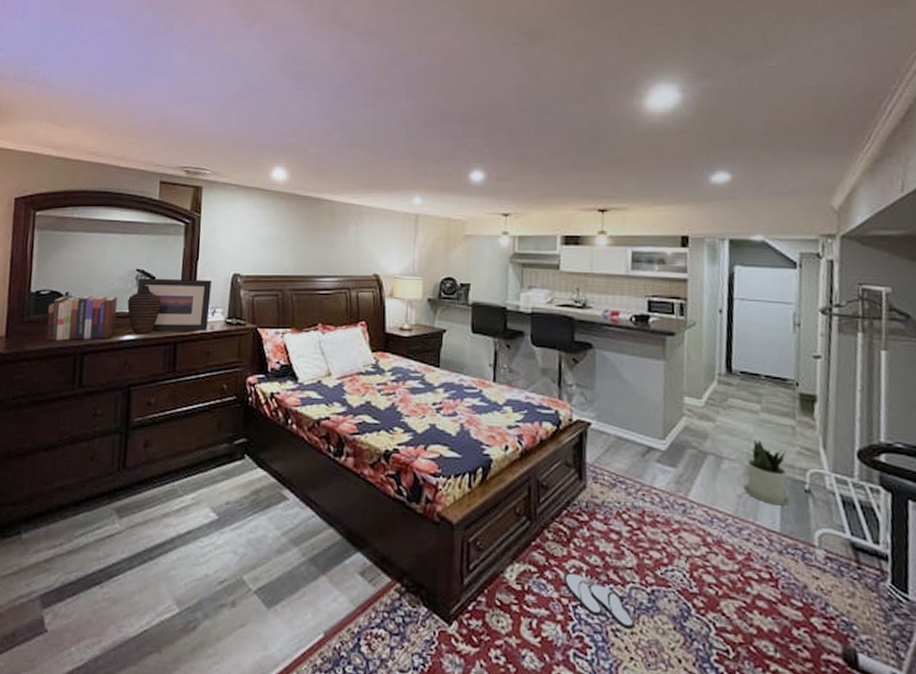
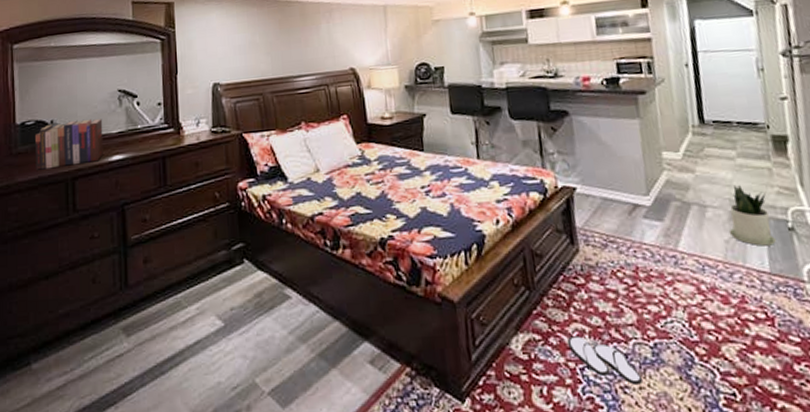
decorative vase: present [127,285,161,334] -> none [113,104,145,154]
picture frame: present [136,278,212,332] -> none [120,92,194,149]

